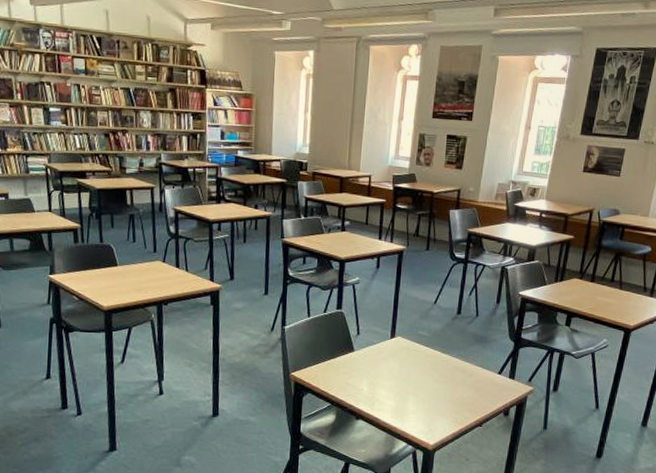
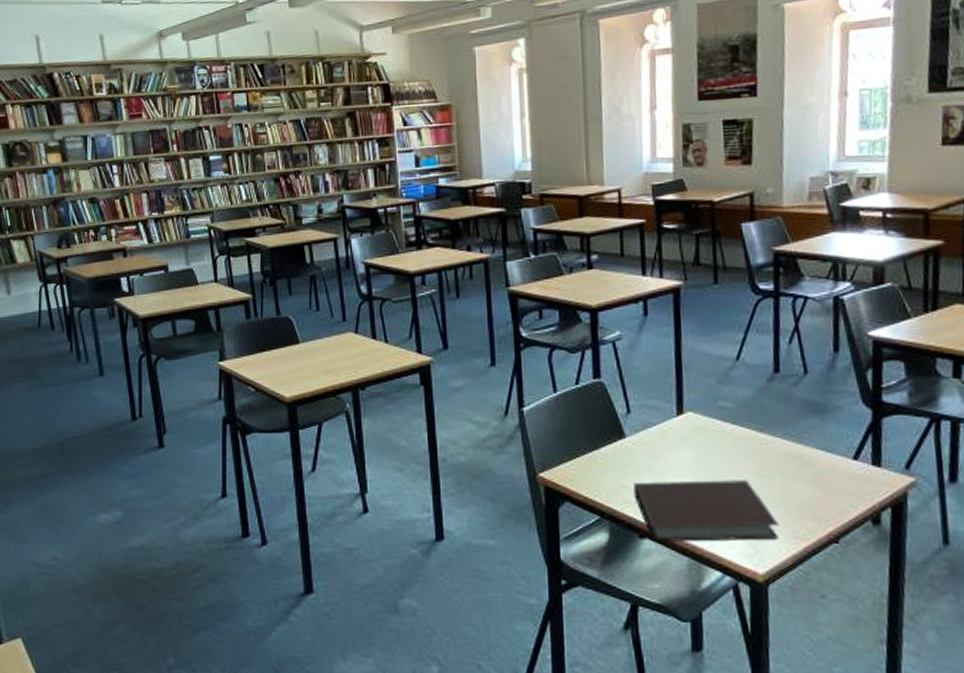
notebook: none [355,382,447,423] -> present [634,480,779,542]

